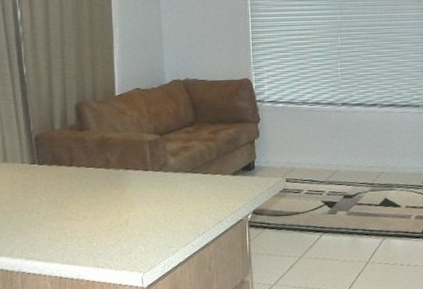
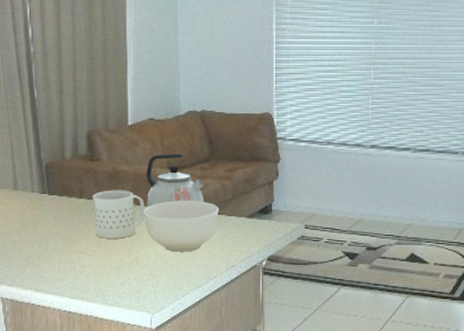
mug: none [82,156,134,204] -> present [93,190,145,239]
bowl: none [132,162,205,212] -> present [143,200,219,252]
kettle: none [134,119,191,172] -> present [146,153,205,208]

